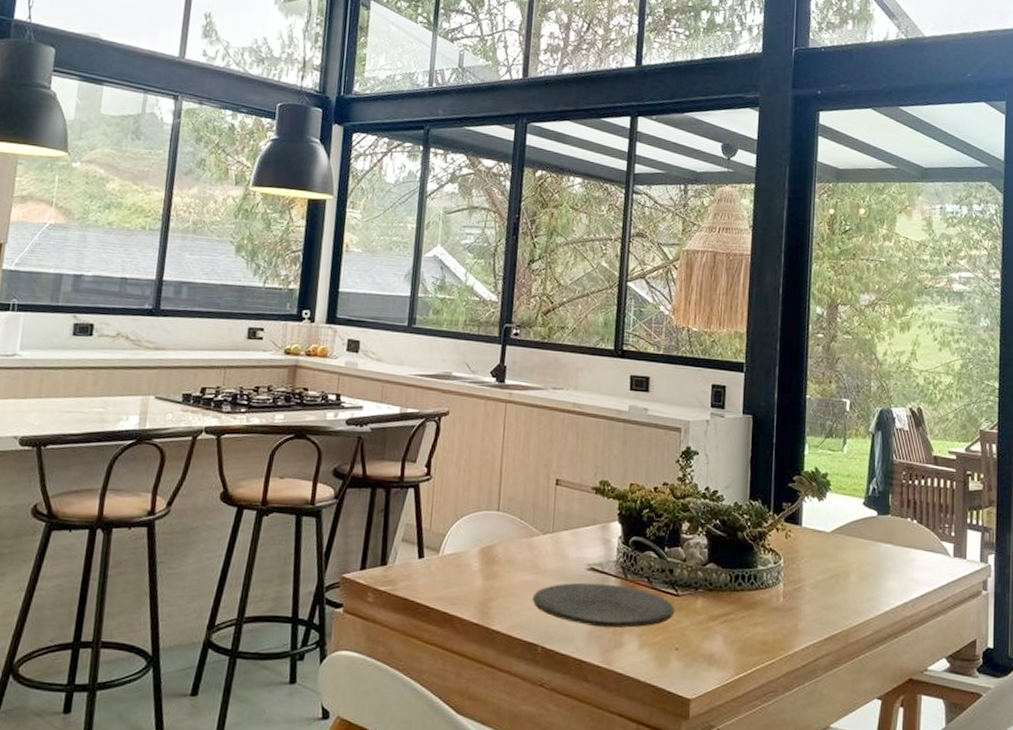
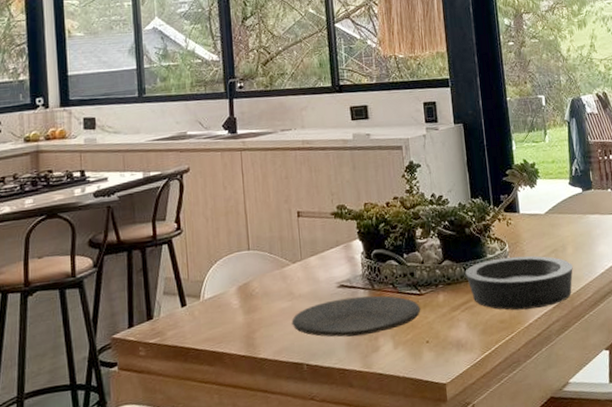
bowl: none [730,572,854,637] -> present [465,255,573,310]

